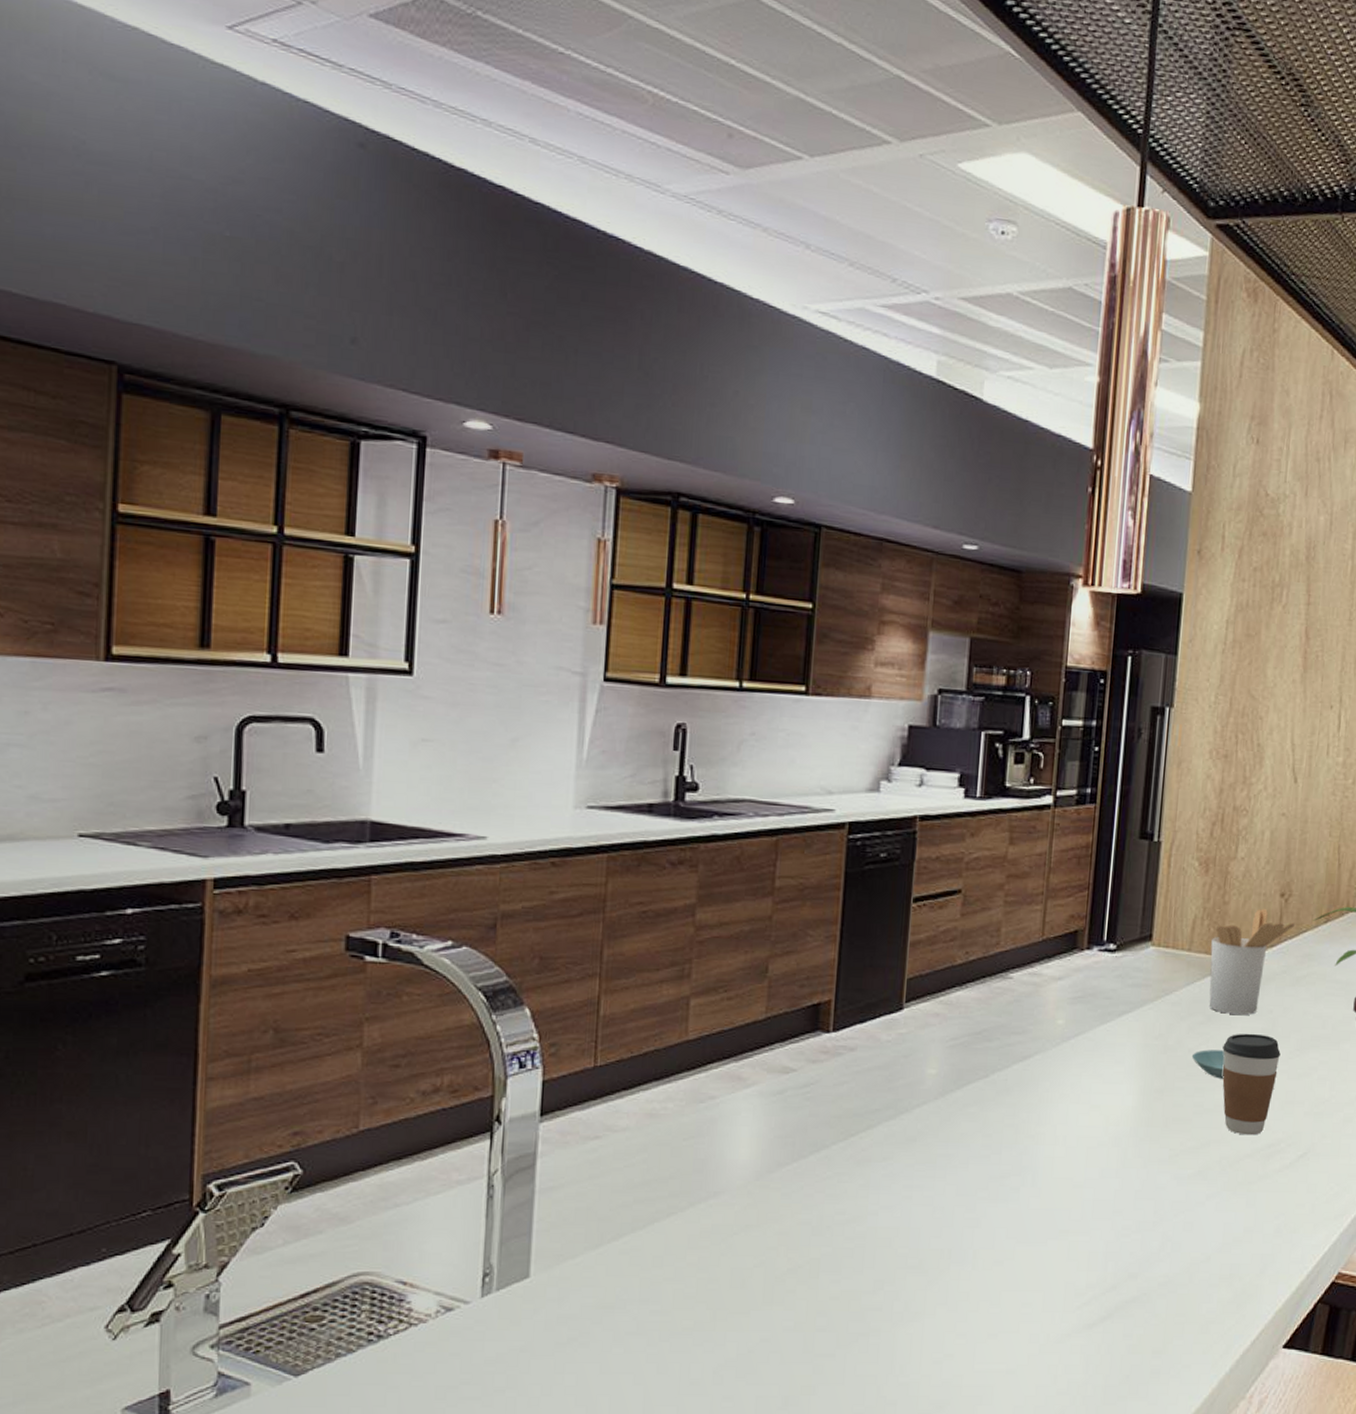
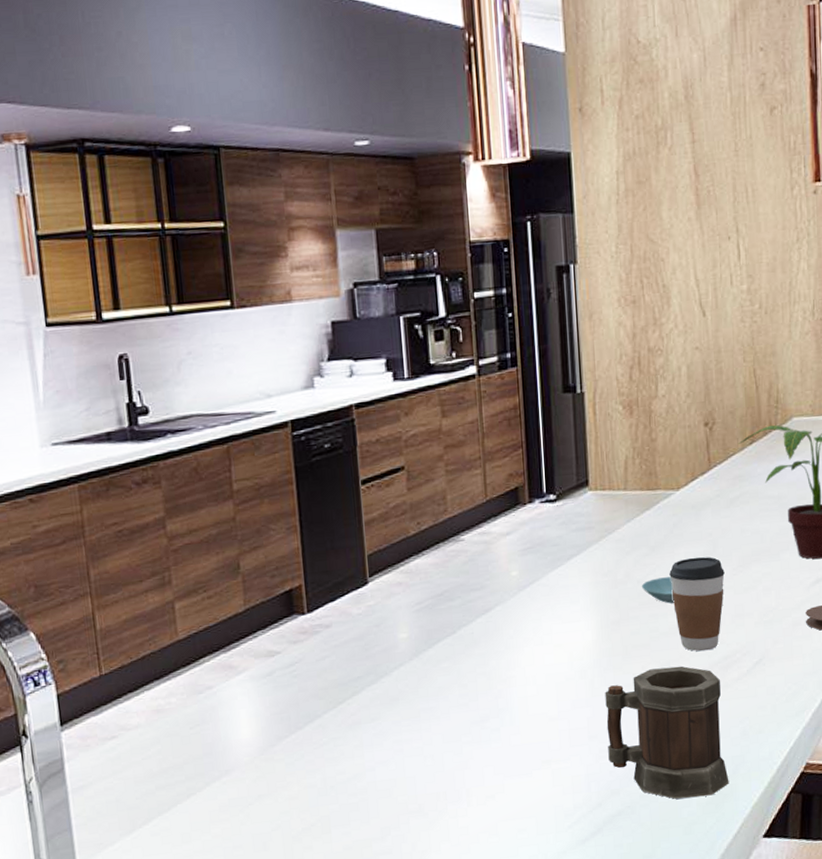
mug: none [1131,1147,1260,1294] -> present [605,666,729,799]
utensil holder: present [1209,908,1296,1015] -> none [645,439,723,543]

